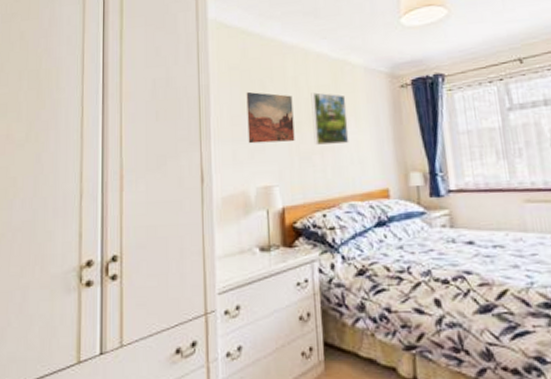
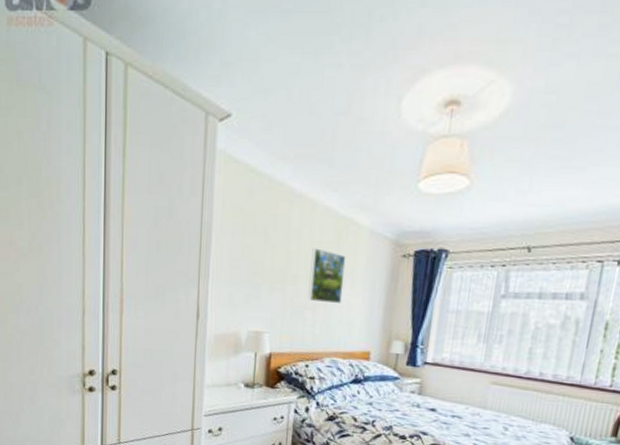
wall art: present [246,91,295,144] -> none [245,236,294,293]

